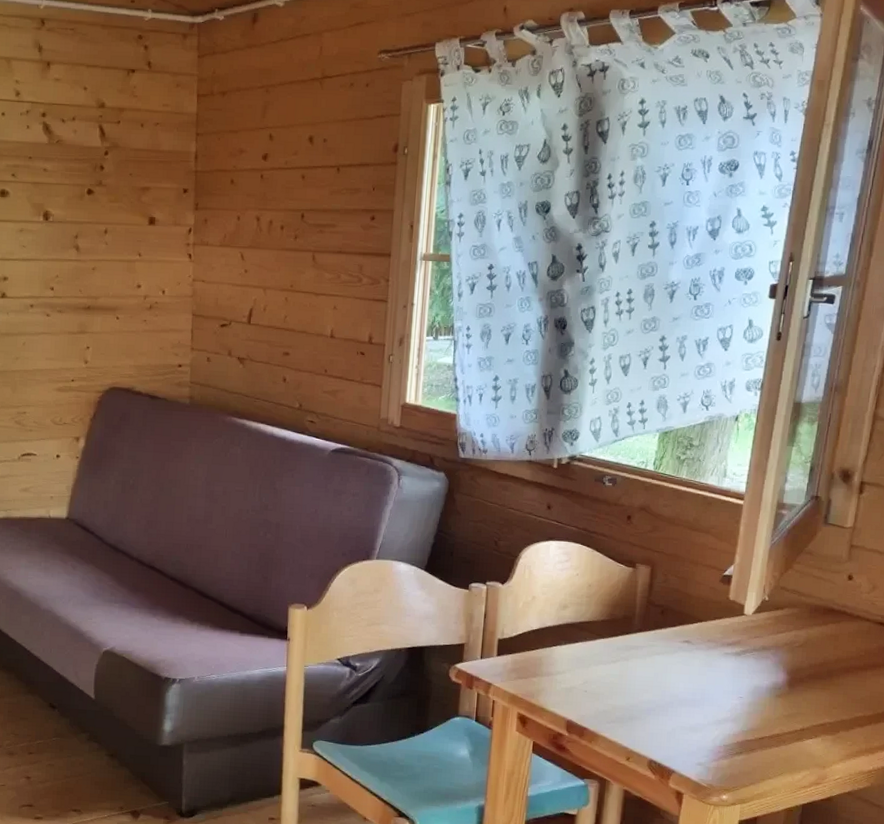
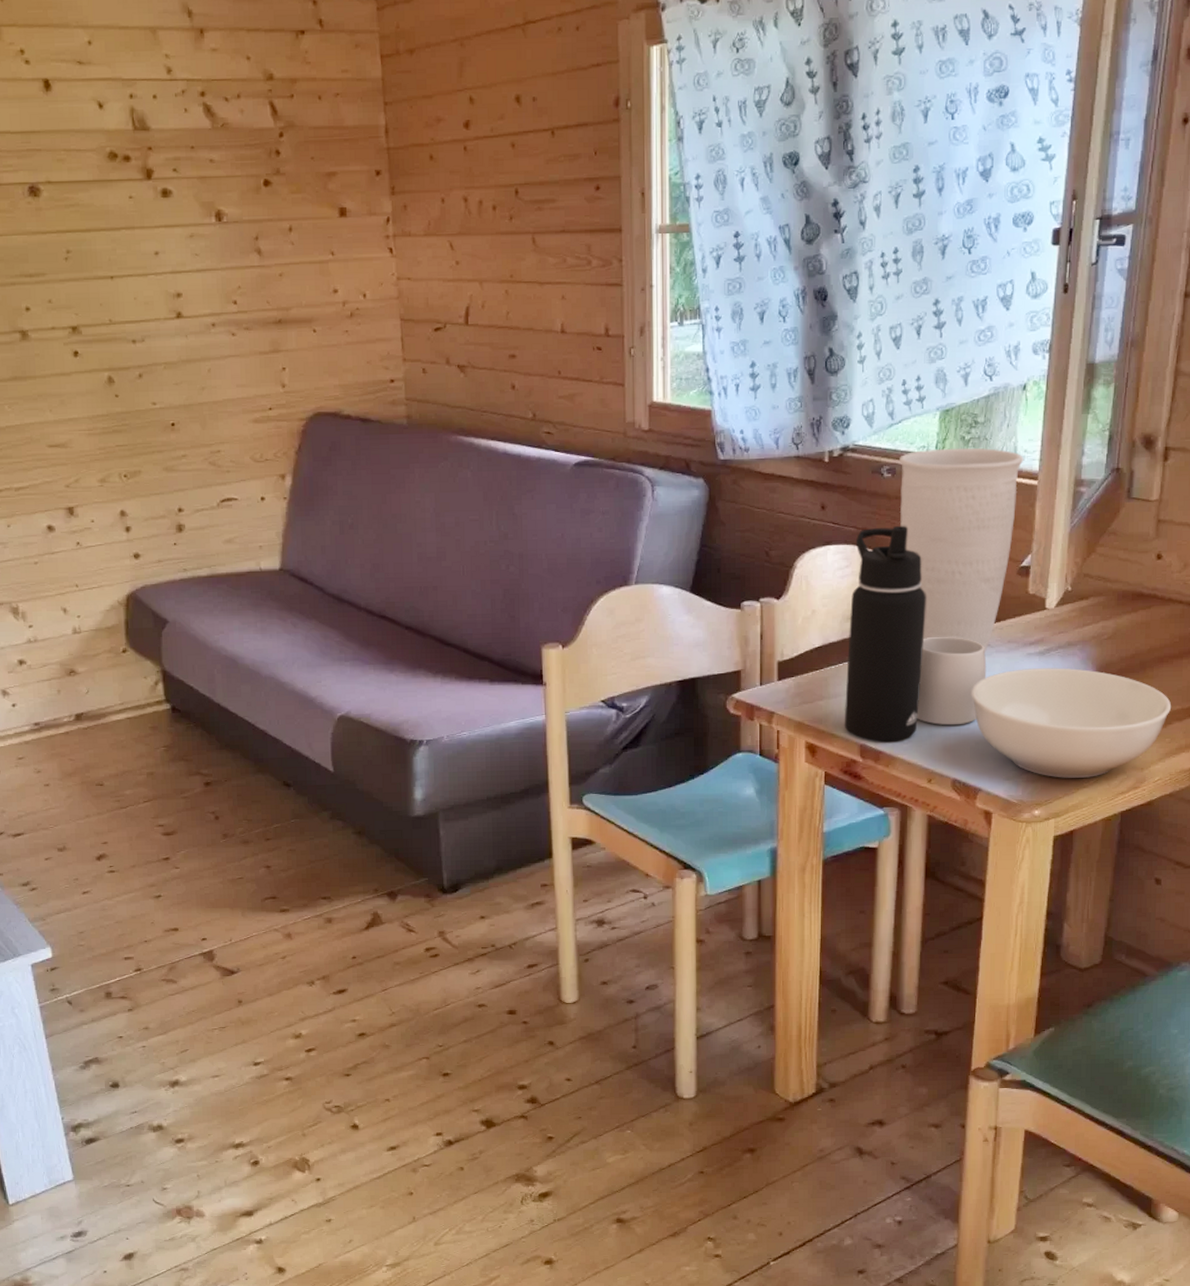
water bottle: none [553,529,636,720] -> present [844,525,926,742]
vase: none [617,465,733,649] -> present [900,448,1024,653]
mug: none [620,629,687,711] -> present [917,636,987,726]
bowl: none [671,666,855,770] -> present [971,668,1172,778]

